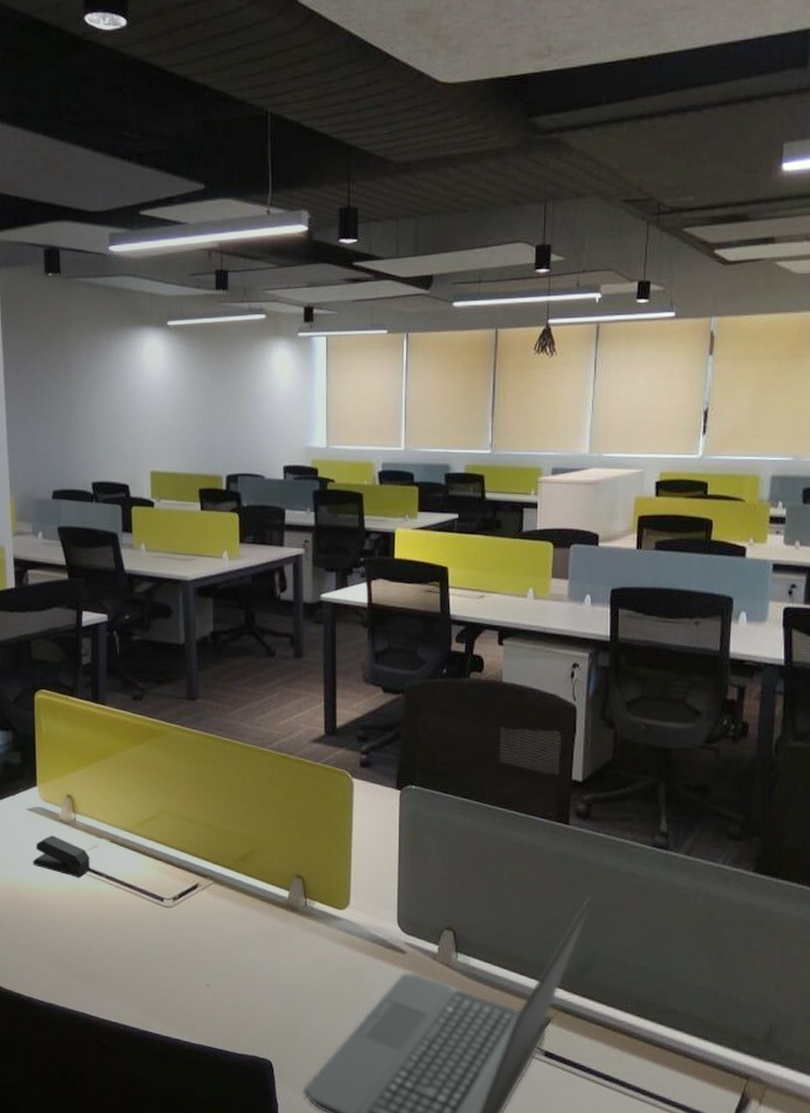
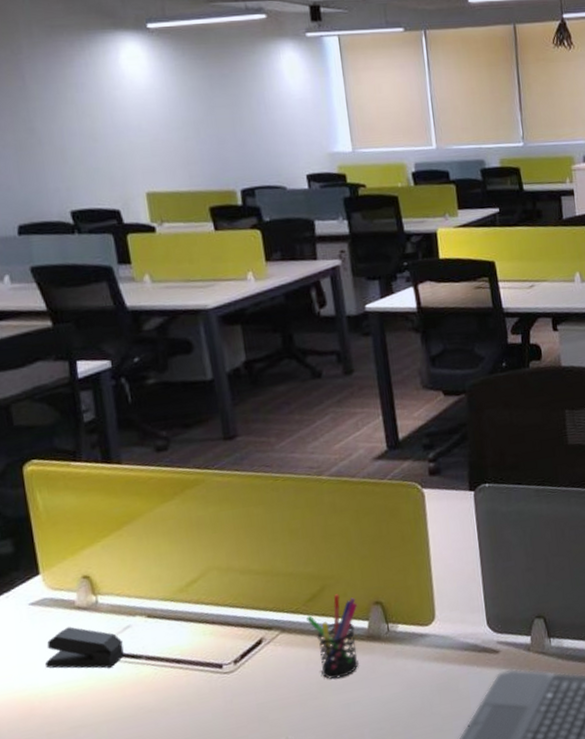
pen holder: none [237,859,282,938] -> present [306,594,360,680]

